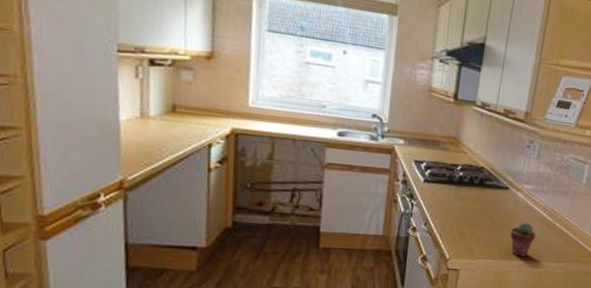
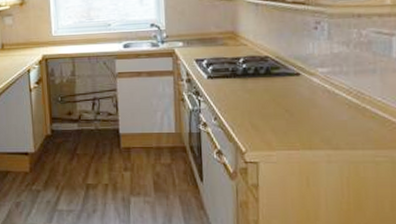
potted succulent: present [510,222,536,257] -> none [310,107,343,145]

